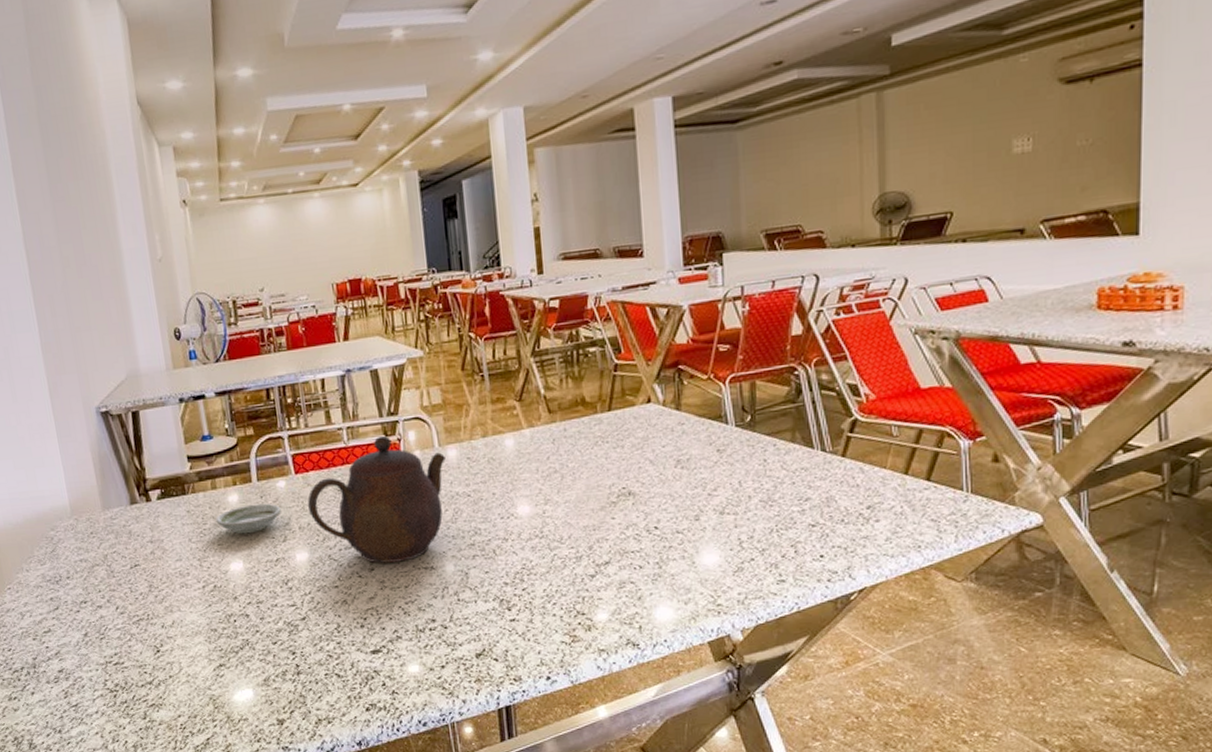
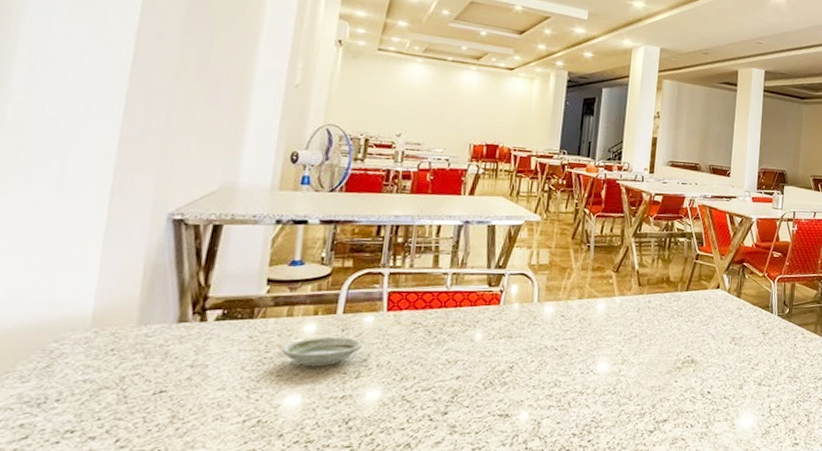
teapot: present [307,435,446,563] -> none [392,285,542,408]

